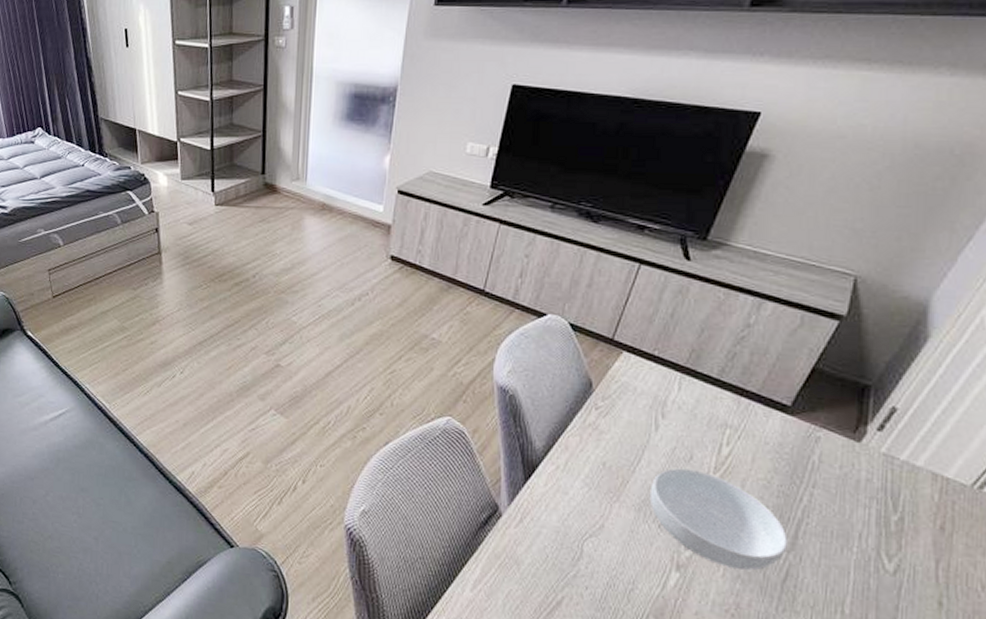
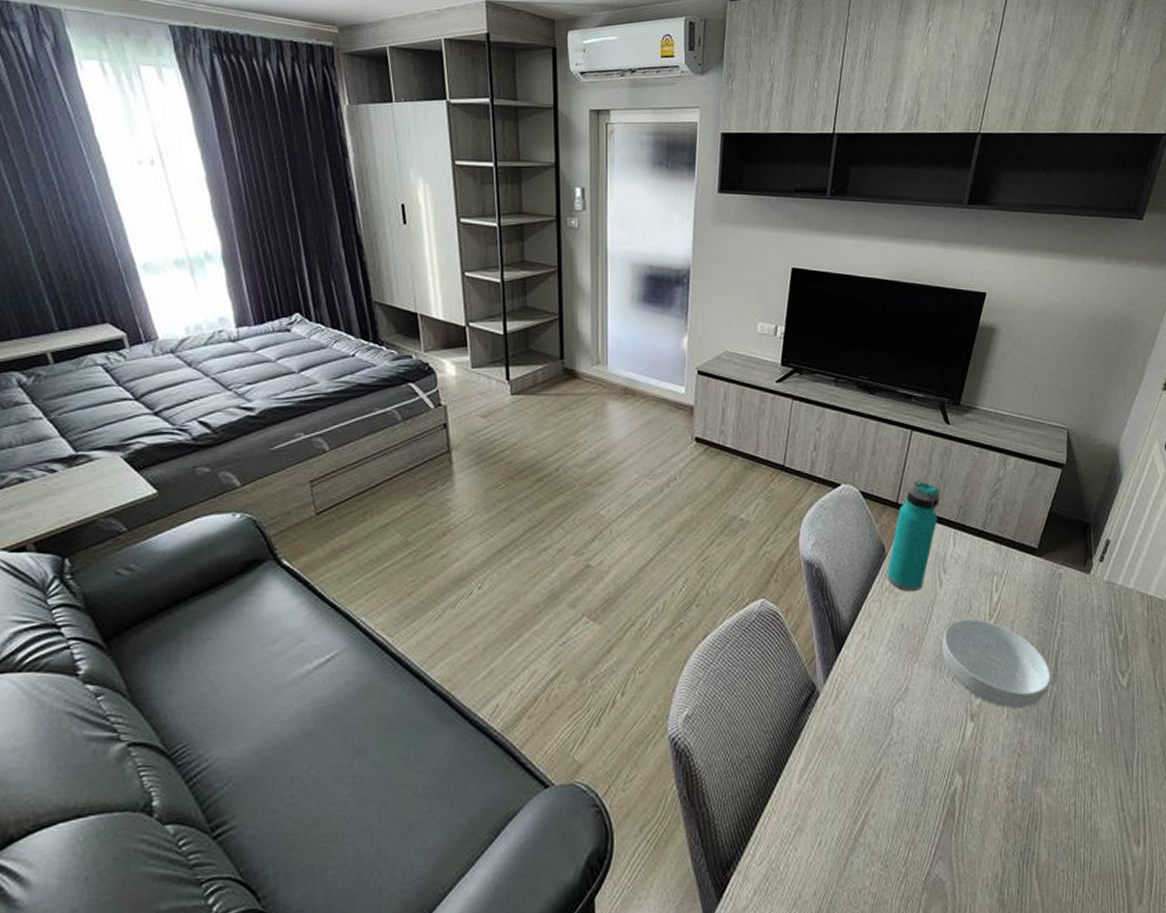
water bottle: none [591,318,669,433] -> present [886,480,941,592]

